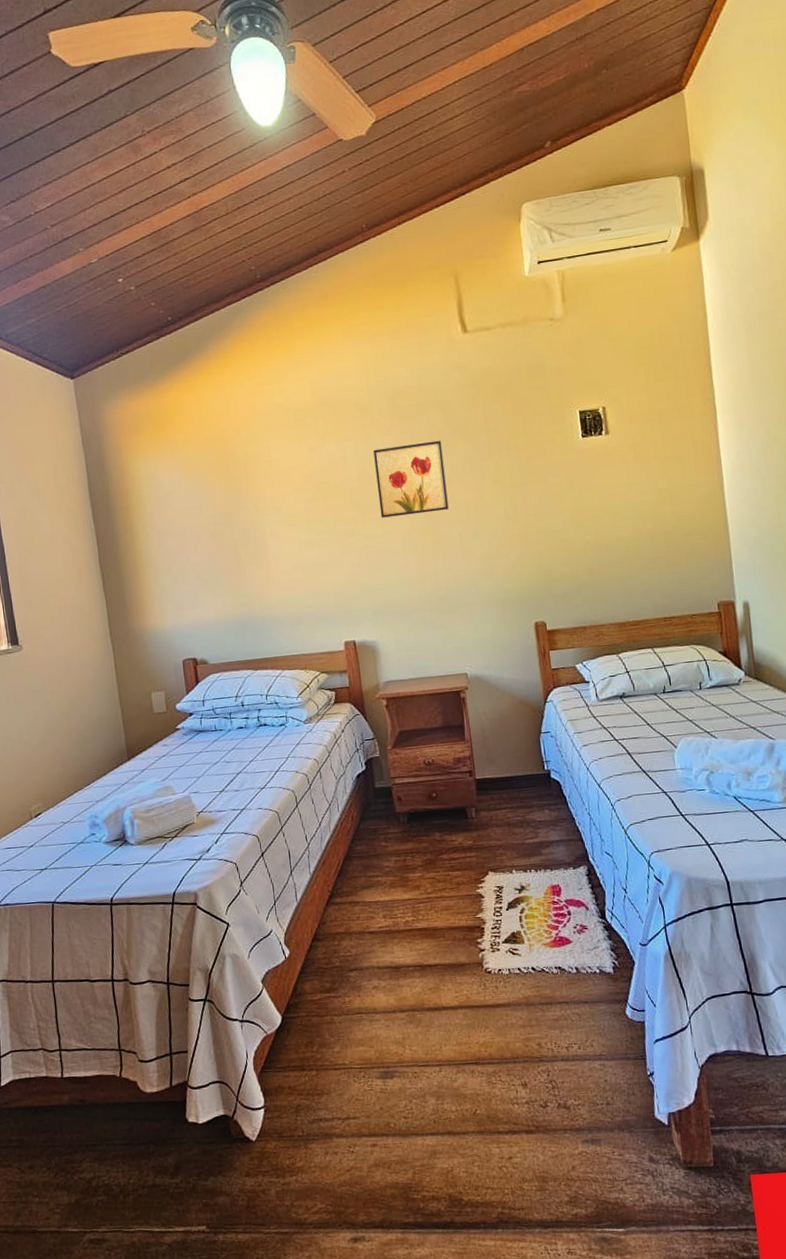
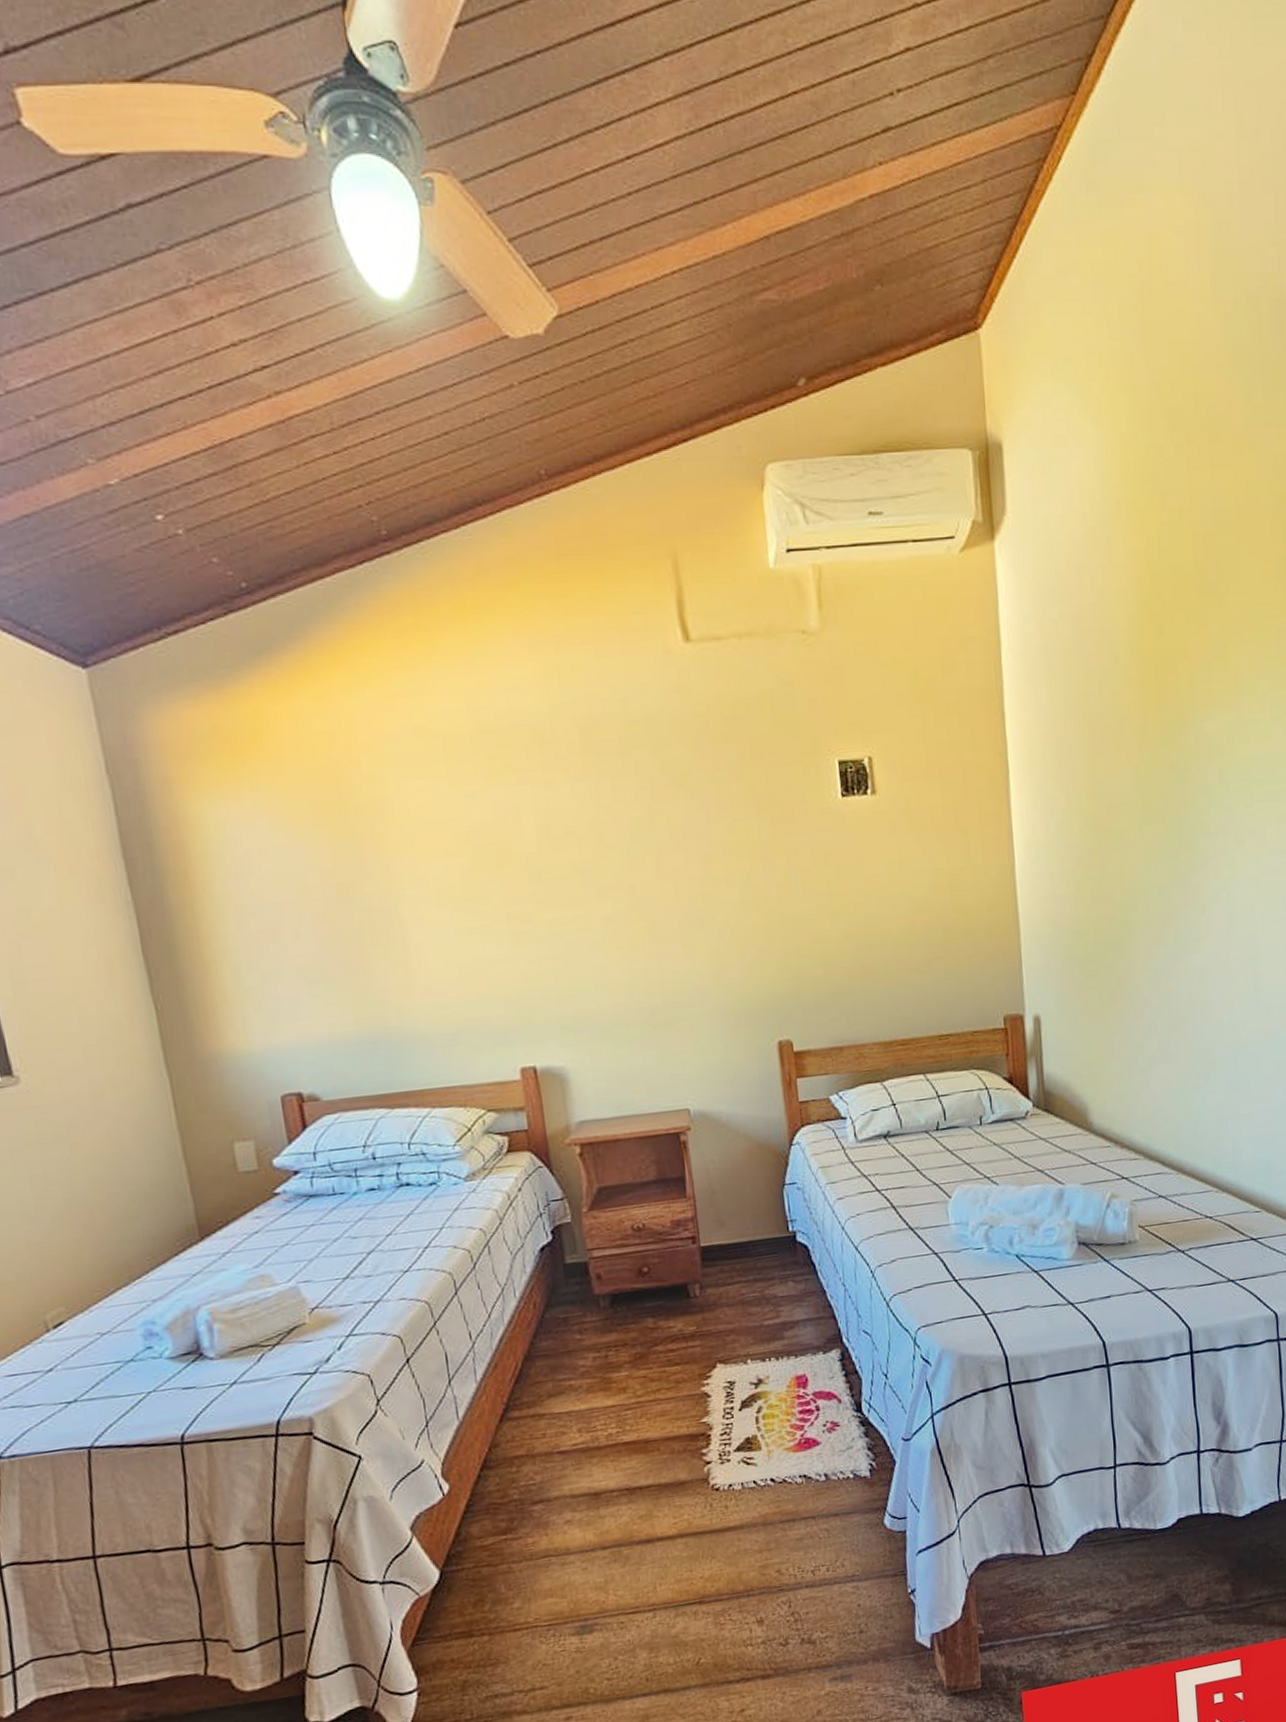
wall art: present [373,440,449,518] -> none [559,791,665,897]

